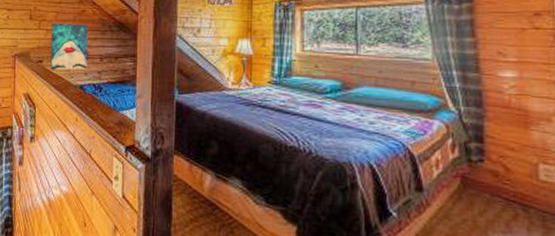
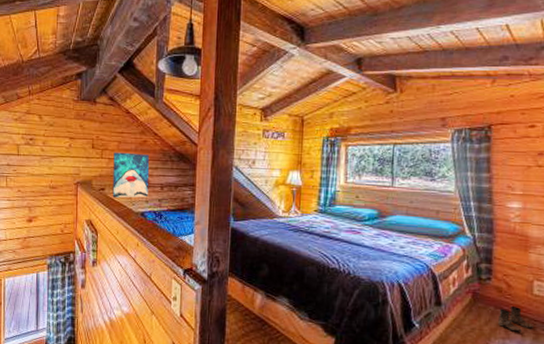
boots: none [496,194,542,226] -> present [498,306,534,332]

